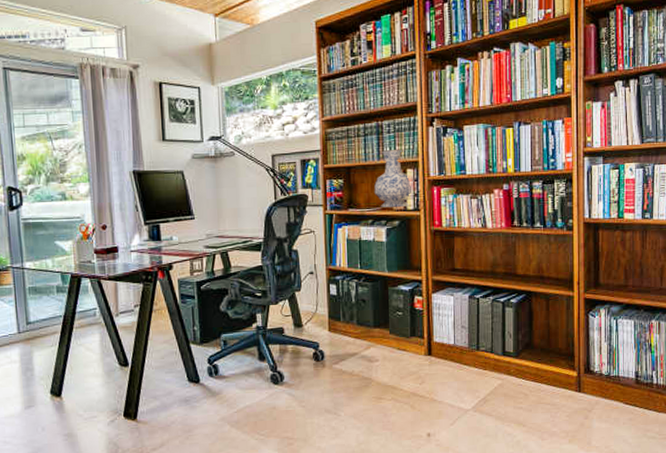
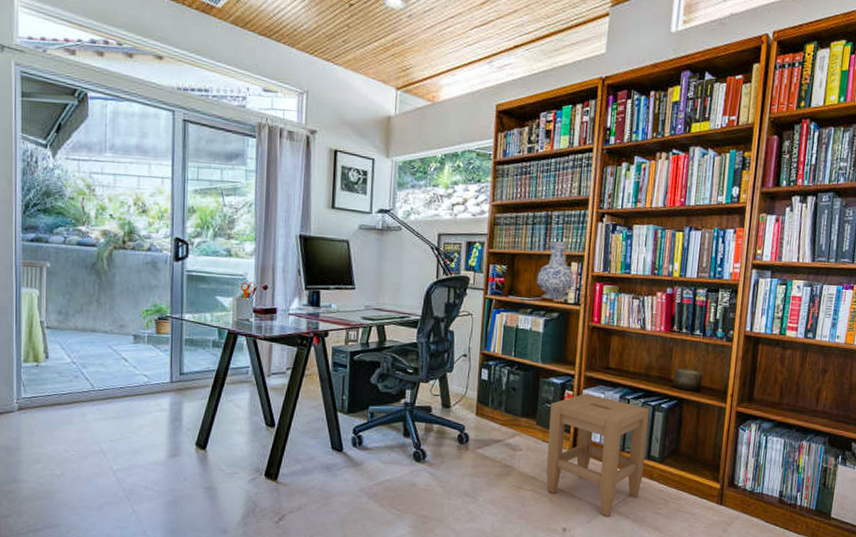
stool: none [402,297,500,418] -> present [545,393,650,517]
decorative box: none [519,261,548,284] -> present [672,368,703,392]

